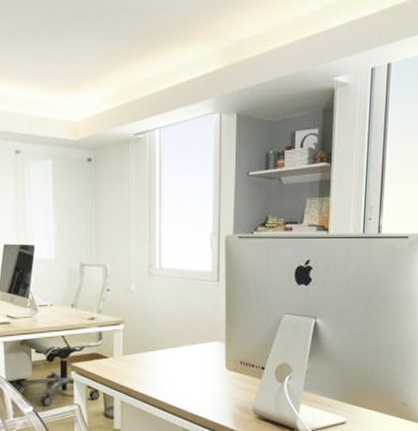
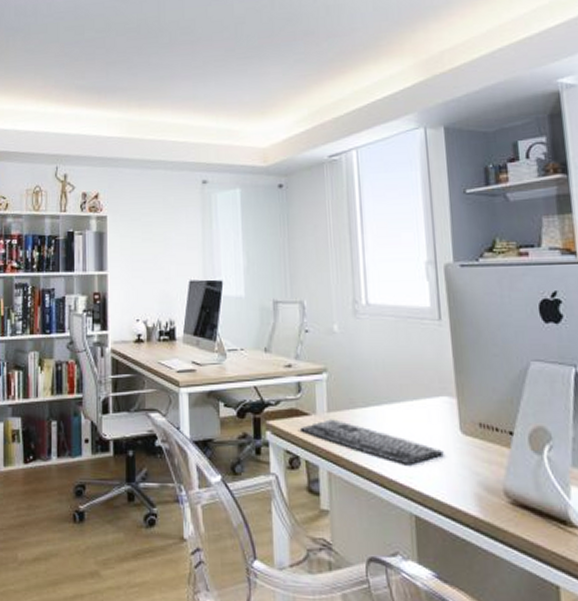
keyboard: none [100,361,212,394] -> present [300,419,444,466]

